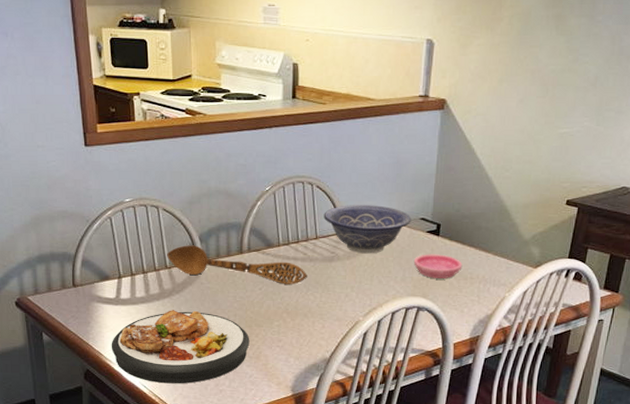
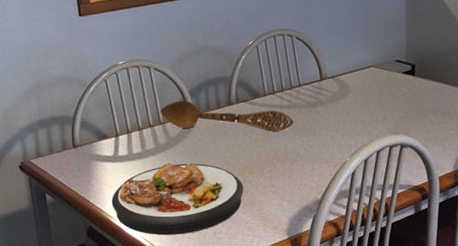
decorative bowl: present [323,205,411,254] -> none [304,51,387,97]
saucer: present [413,254,463,279] -> none [393,93,440,116]

